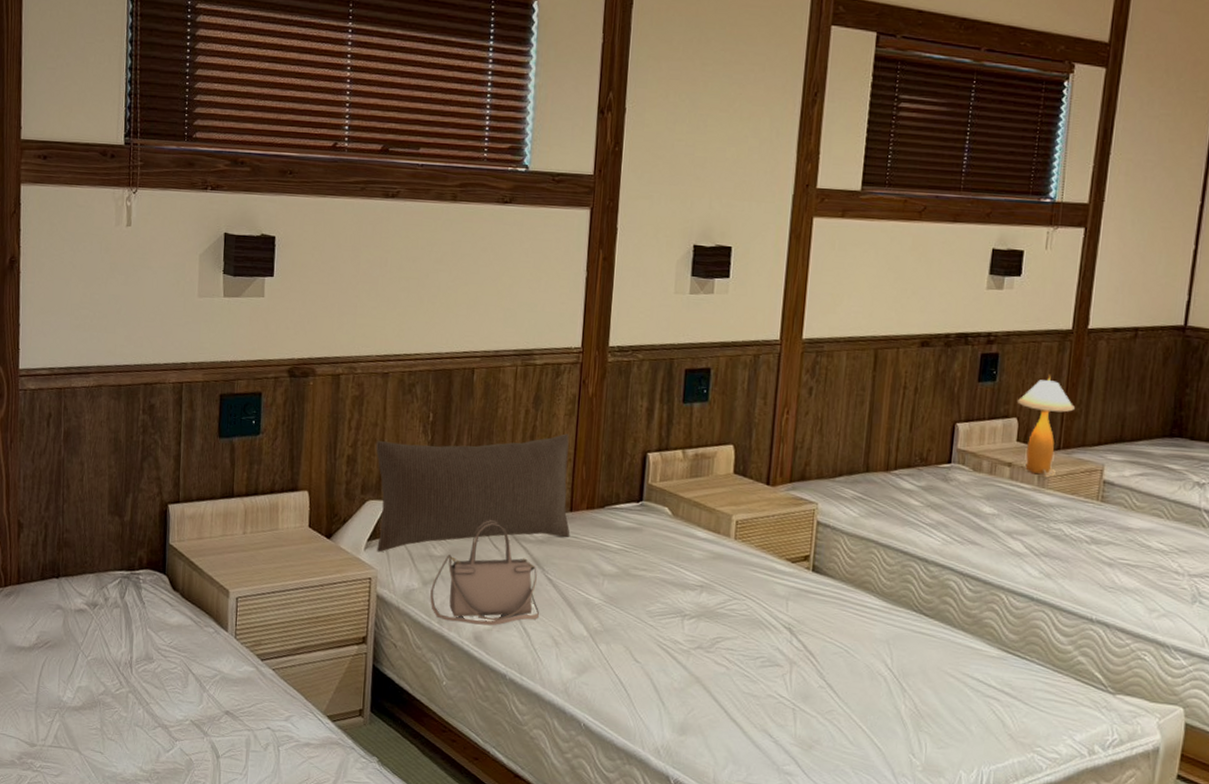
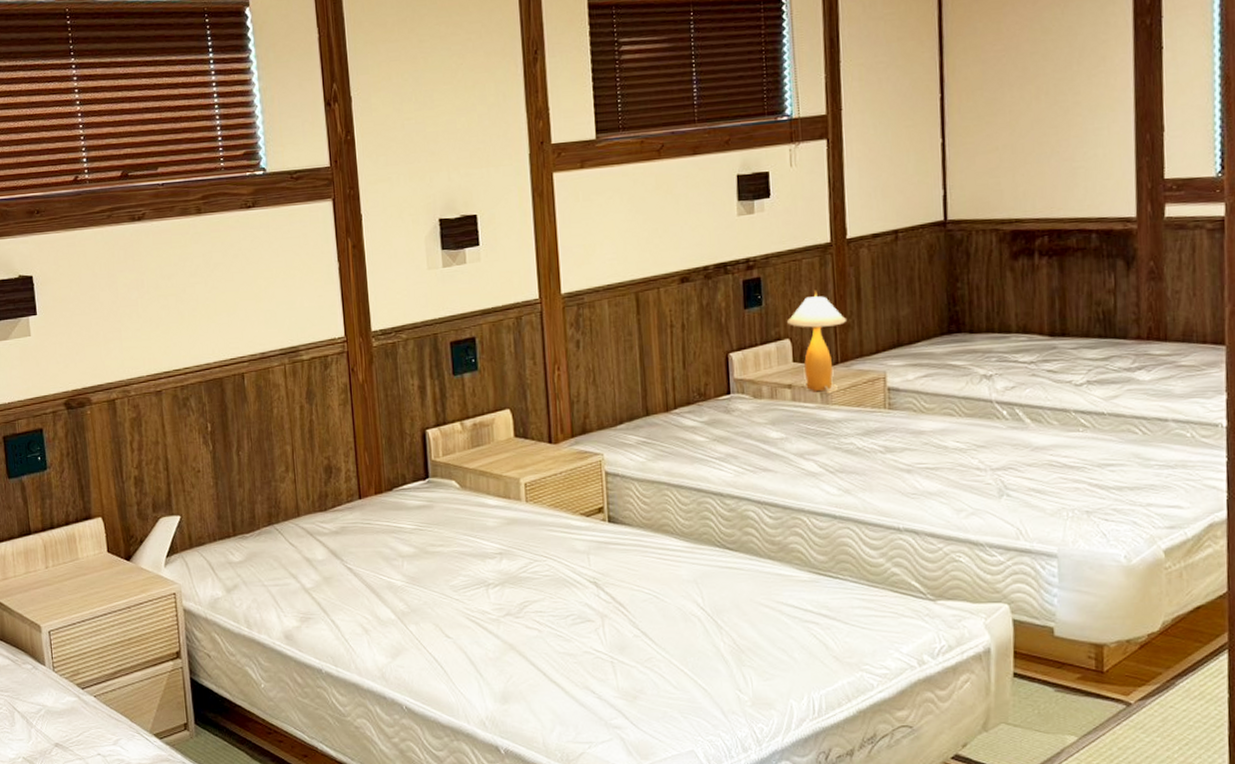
pillow: present [376,433,570,552] -> none [160,423,363,567]
handbag: present [430,520,539,626] -> none [235,519,345,624]

